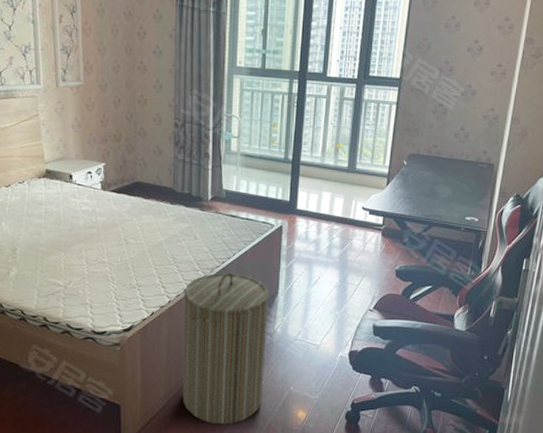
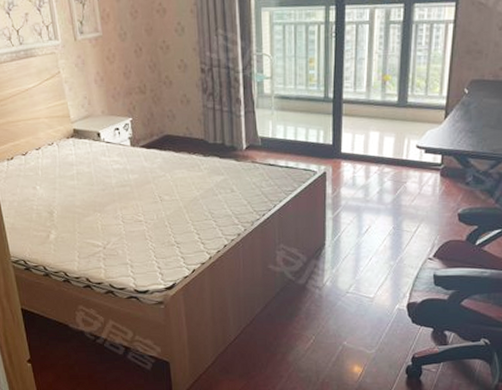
laundry hamper: present [182,271,269,425] -> none [225,223,315,380]

